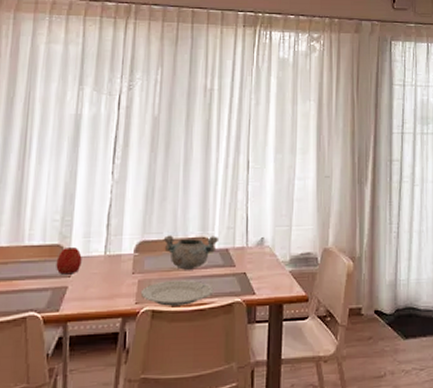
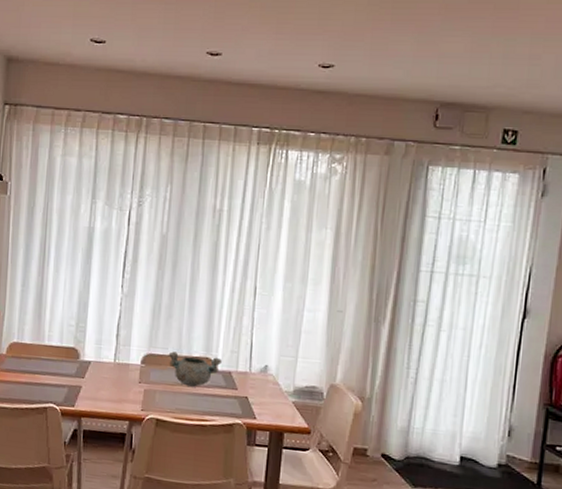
apple: present [56,247,82,275] -> none [71,351,94,376]
plate: present [140,280,214,306] -> none [146,393,215,419]

